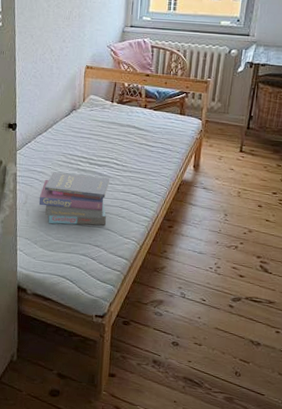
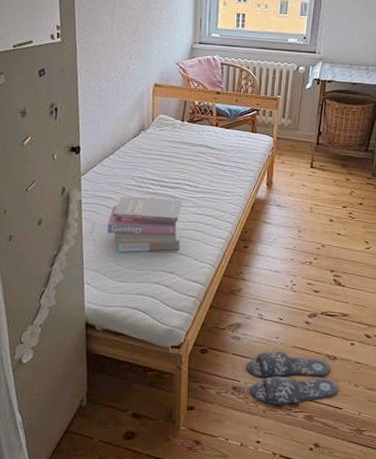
slippers: none [167,329,262,384] -> present [246,351,339,405]

